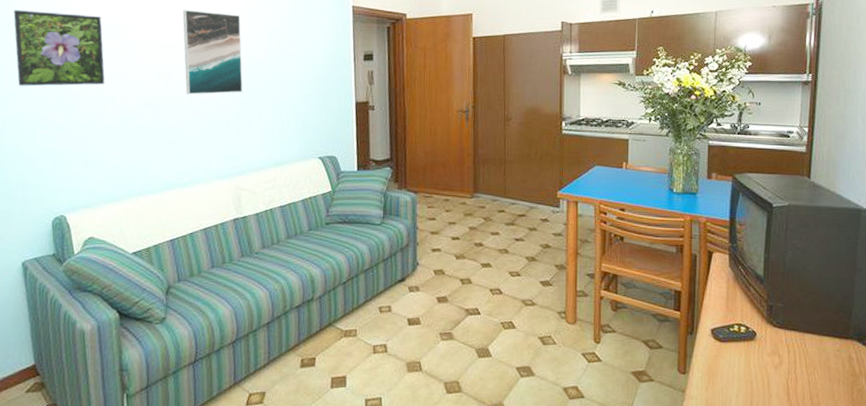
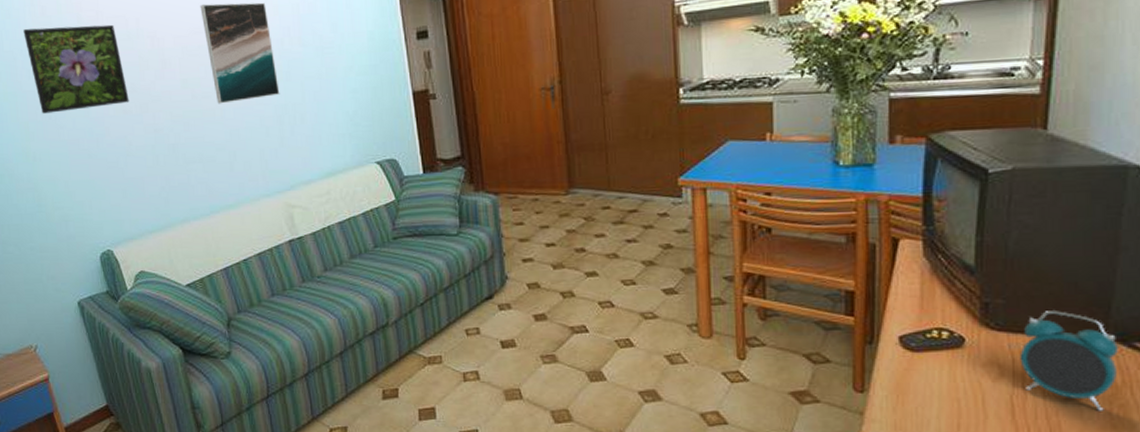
alarm clock: none [793,314,857,394] -> present [1019,311,1118,411]

